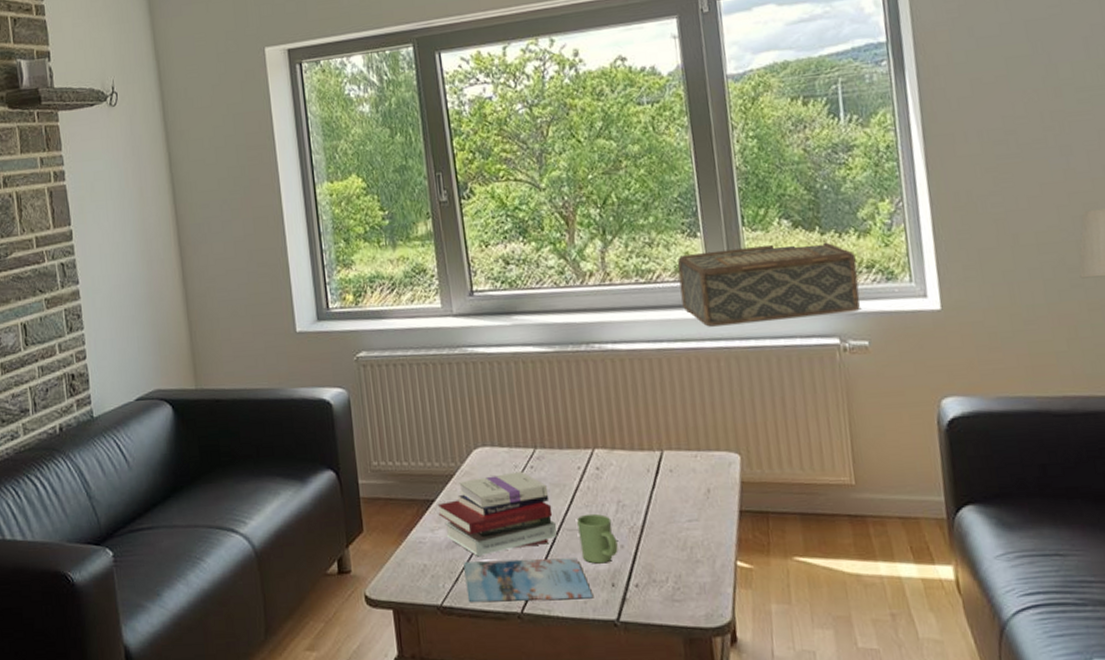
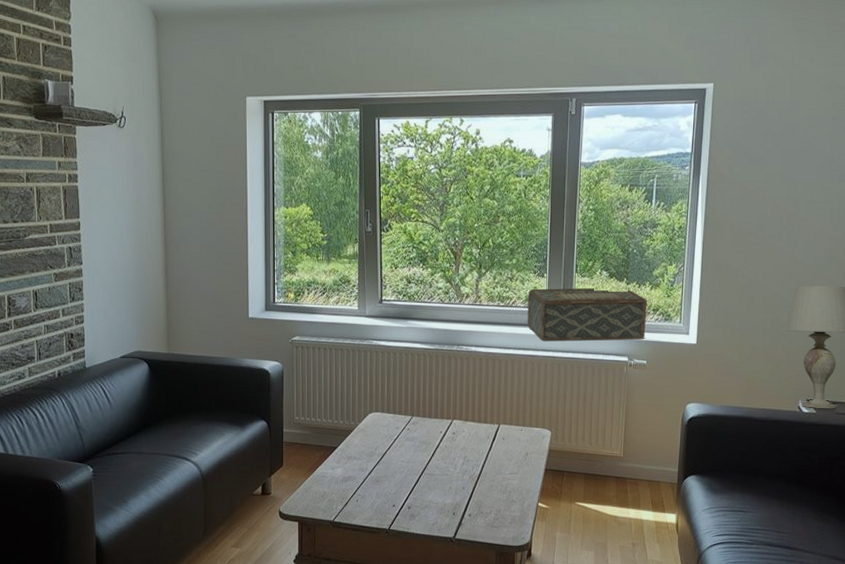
books: present [437,471,557,557] -> none [338,431,420,489]
magazine: present [463,557,593,602] -> none [352,492,439,522]
mug: present [577,513,618,564] -> none [435,464,461,499]

